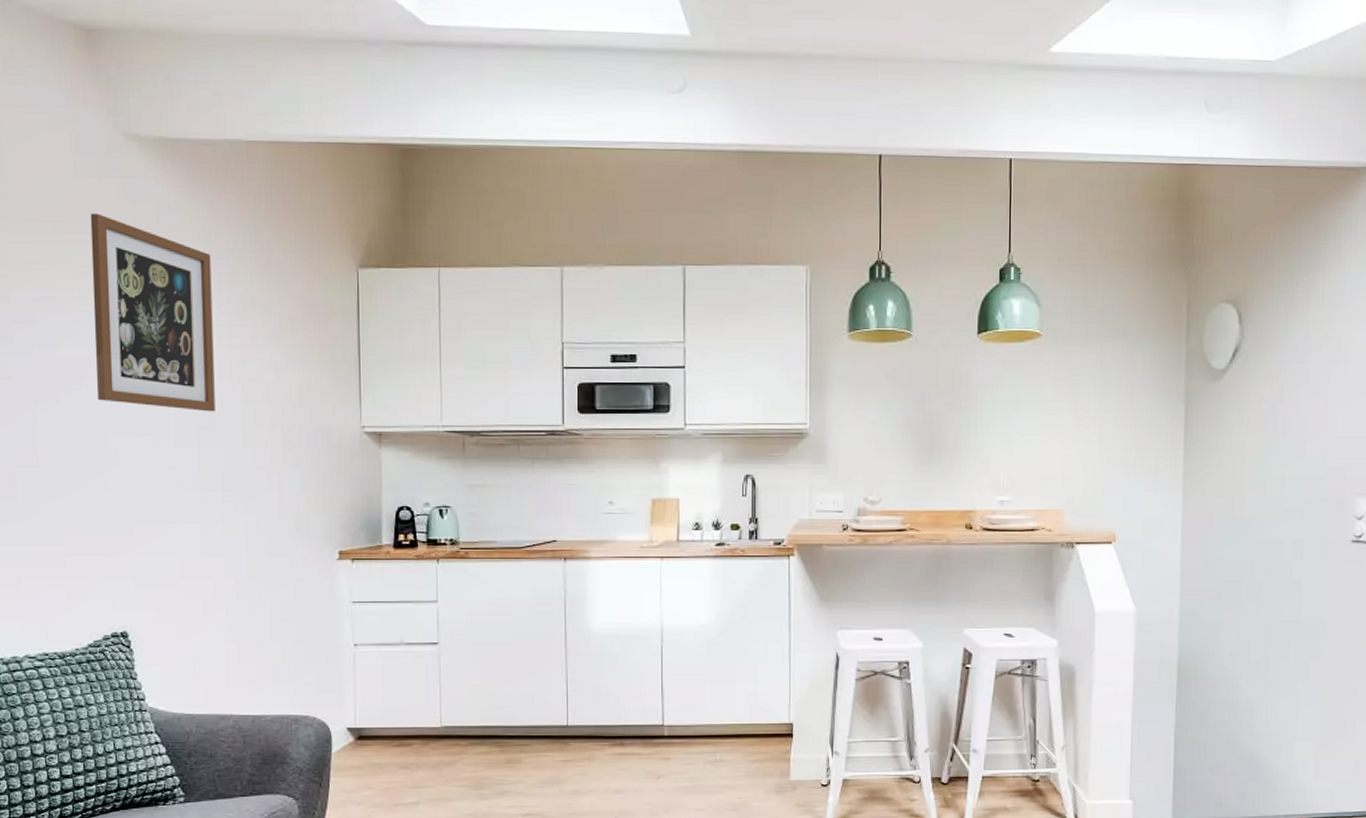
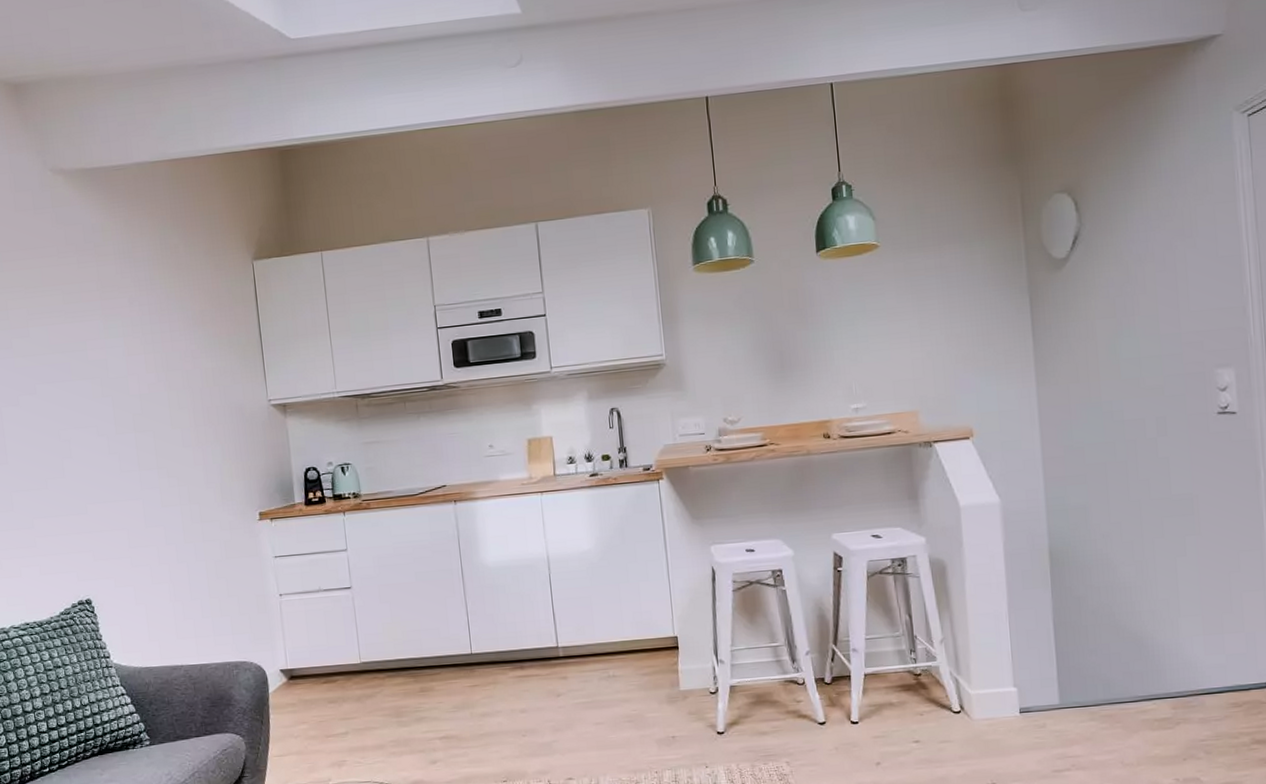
wall art: present [90,213,215,412] -> none [30,240,146,402]

